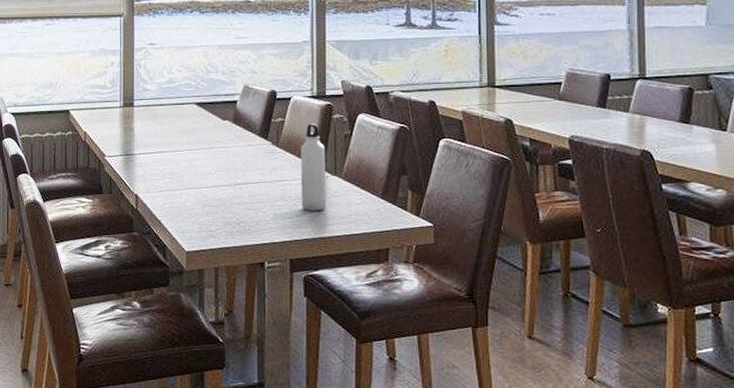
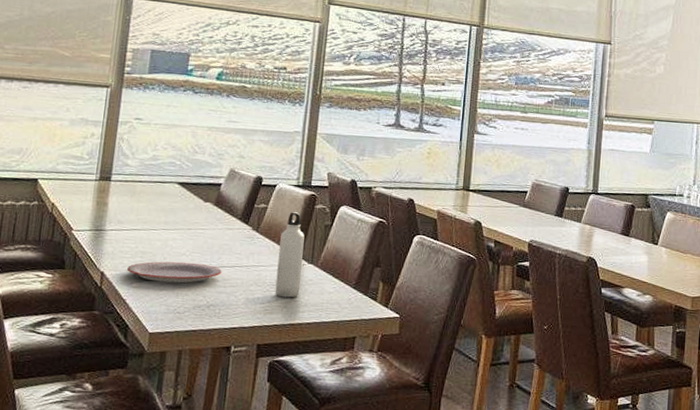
plate: none [158,180,247,202] -> present [127,261,222,283]

